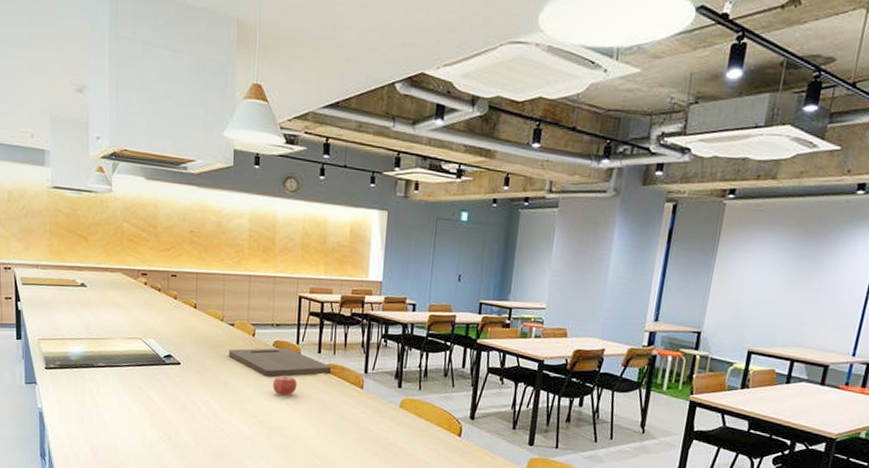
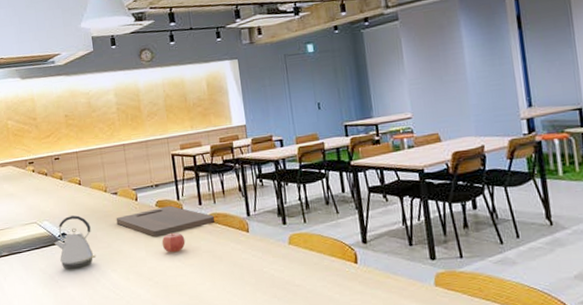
kettle: none [158,338,202,395] -> present [55,215,97,270]

